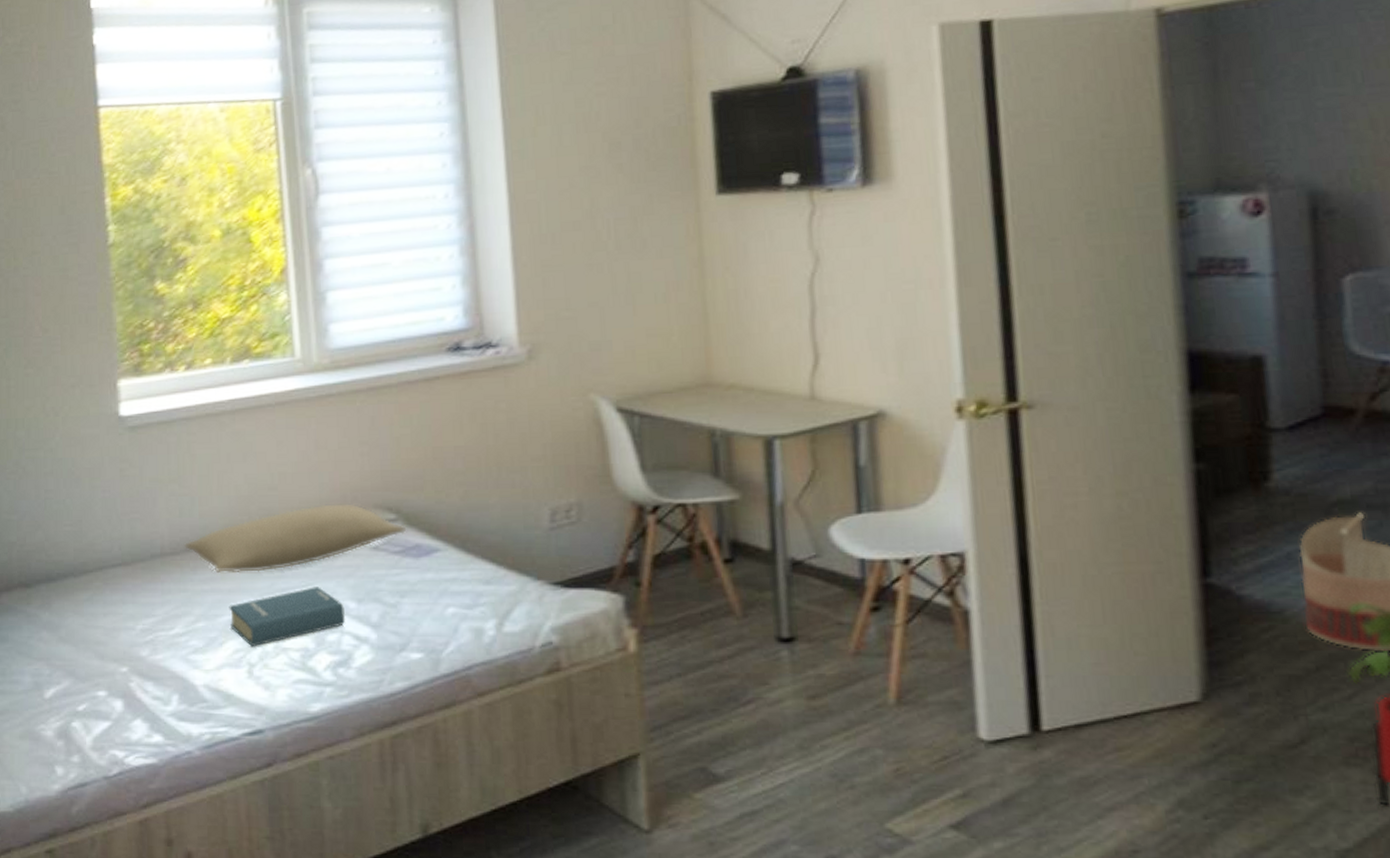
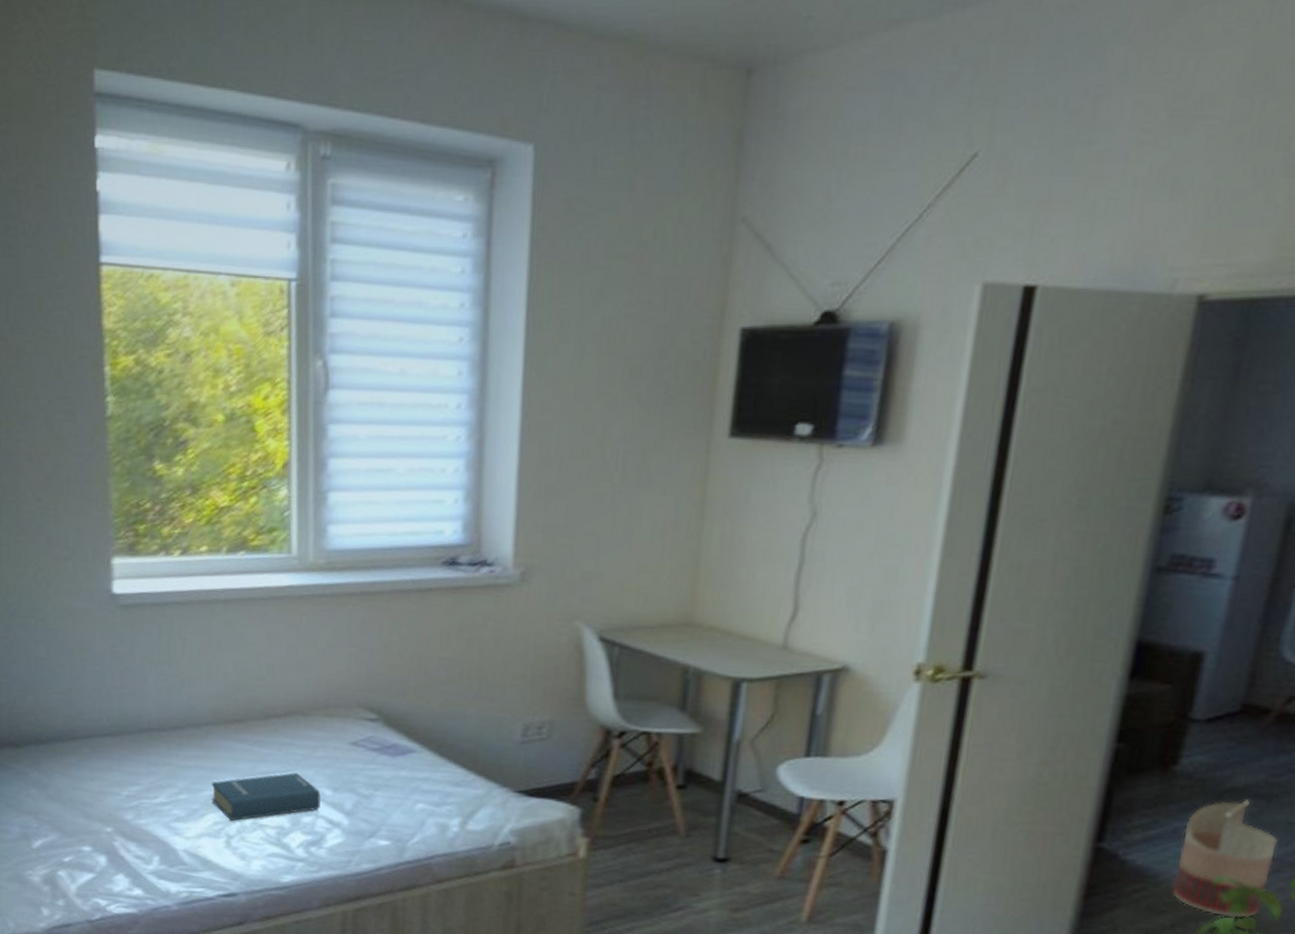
pillow: present [185,502,407,574] -> none [172,698,386,755]

